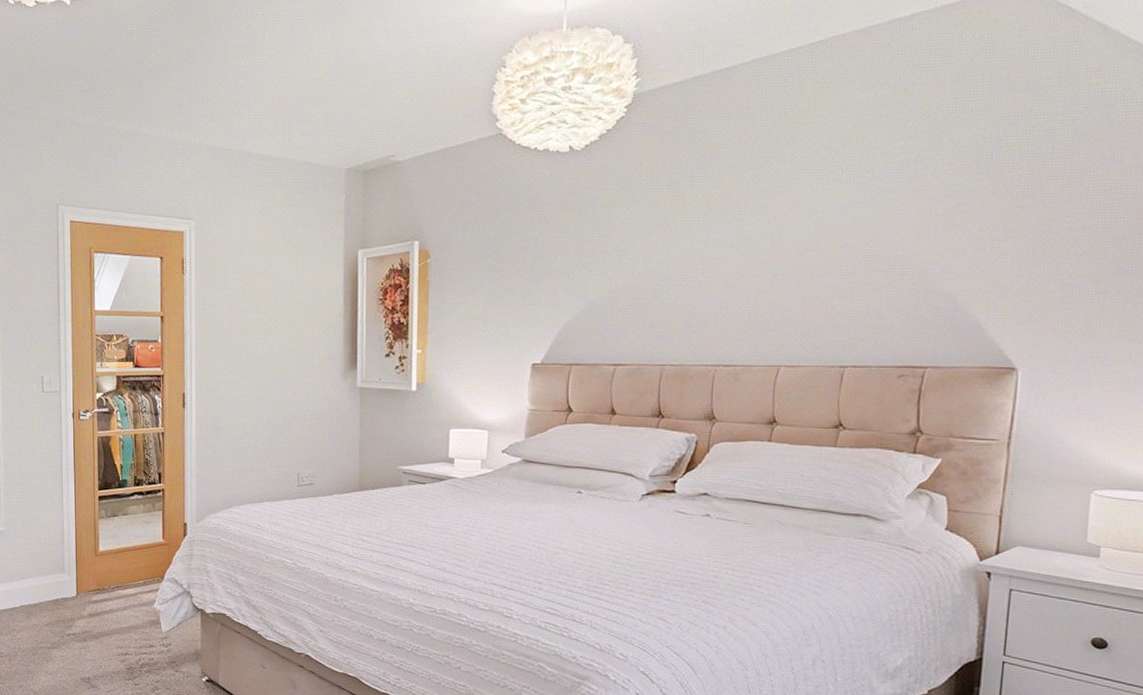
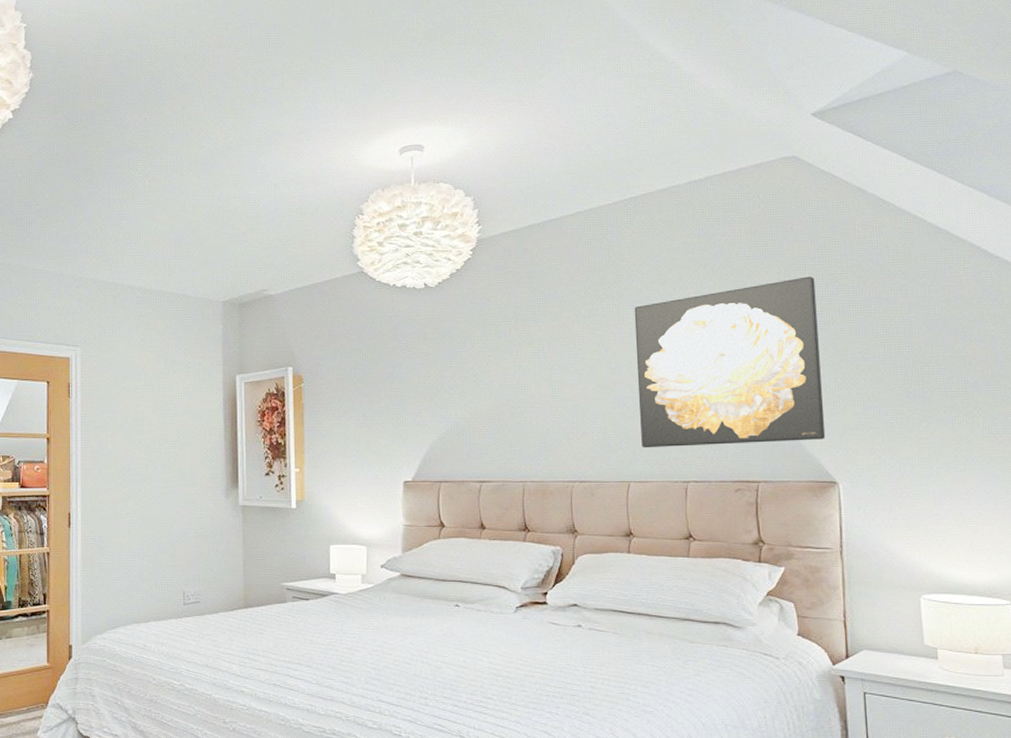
wall art: none [798,133,1027,330] -> present [634,276,826,448]

